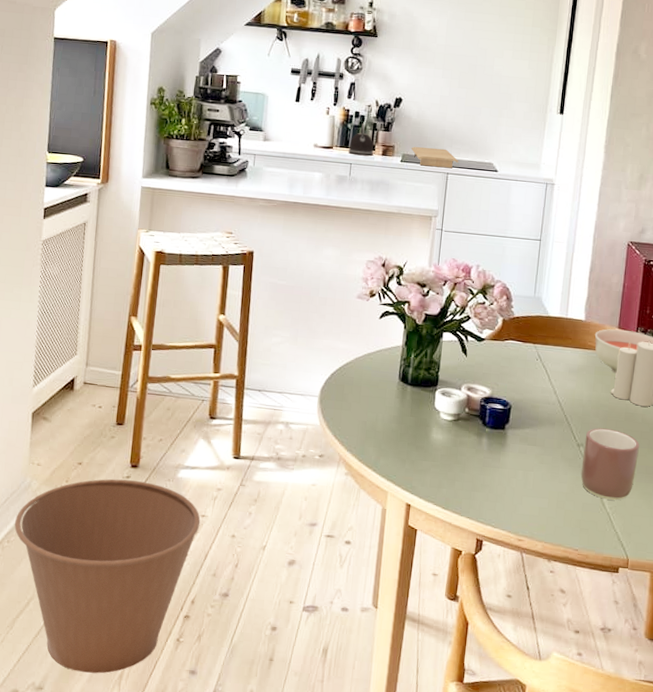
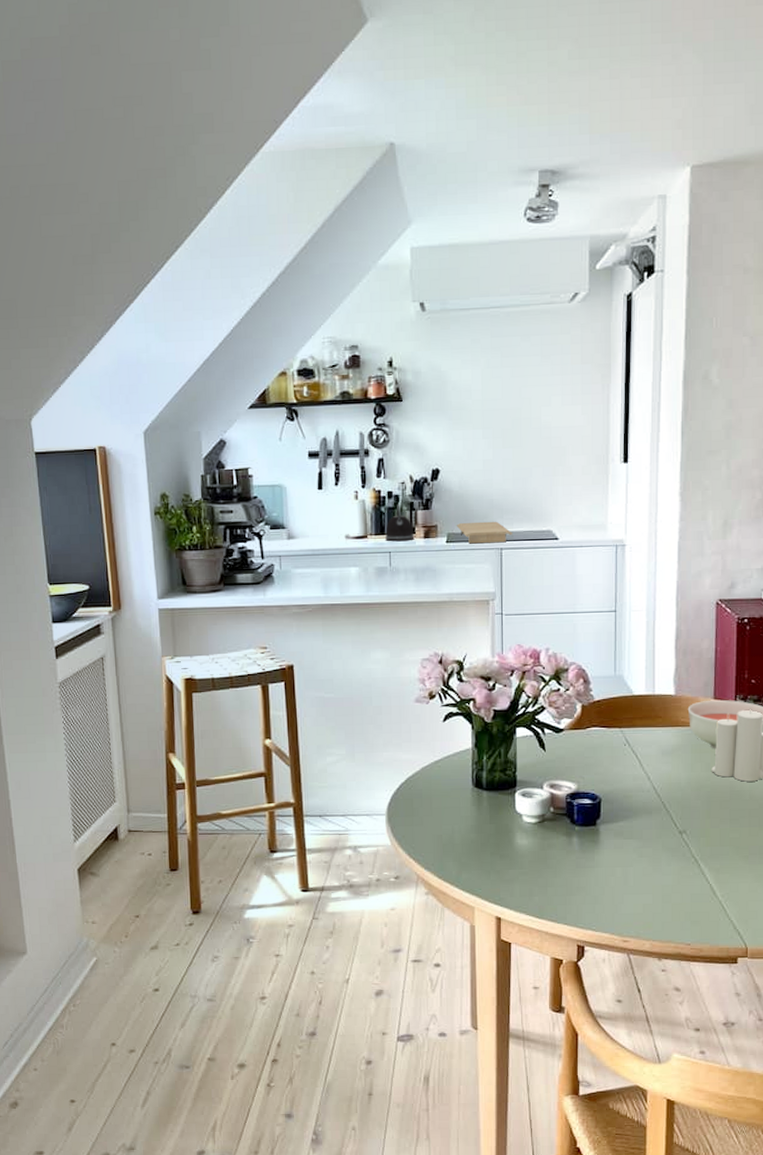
basket: present [14,479,201,674] -> none [78,927,275,1129]
mug: present [580,428,639,501] -> none [686,811,749,887]

